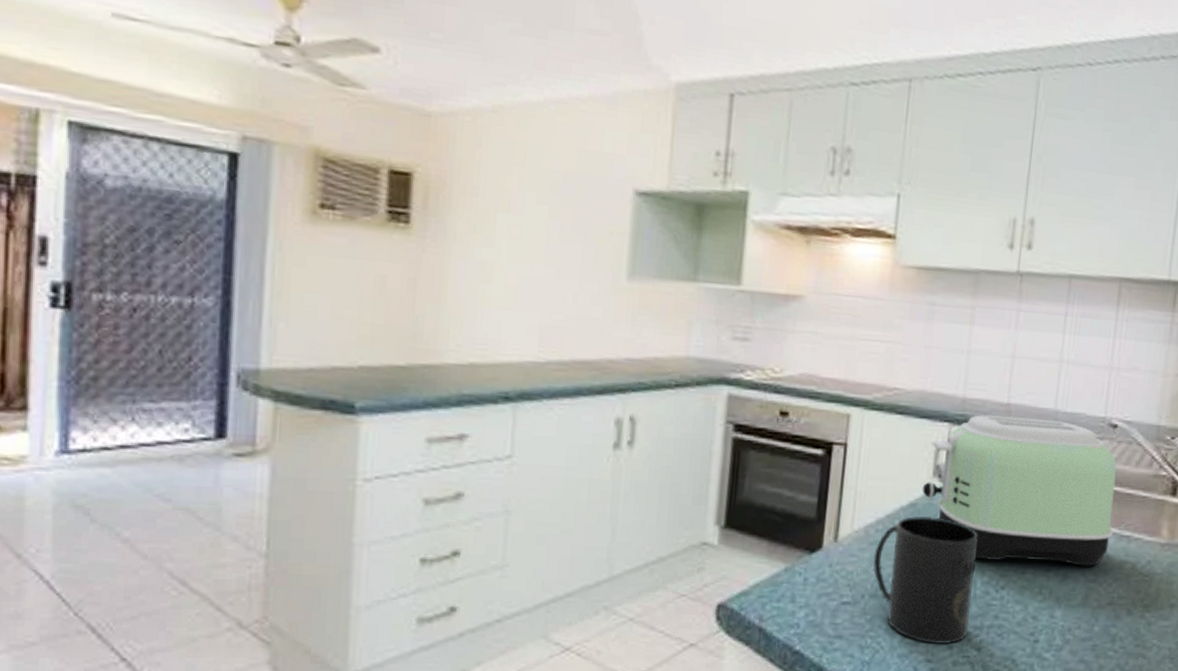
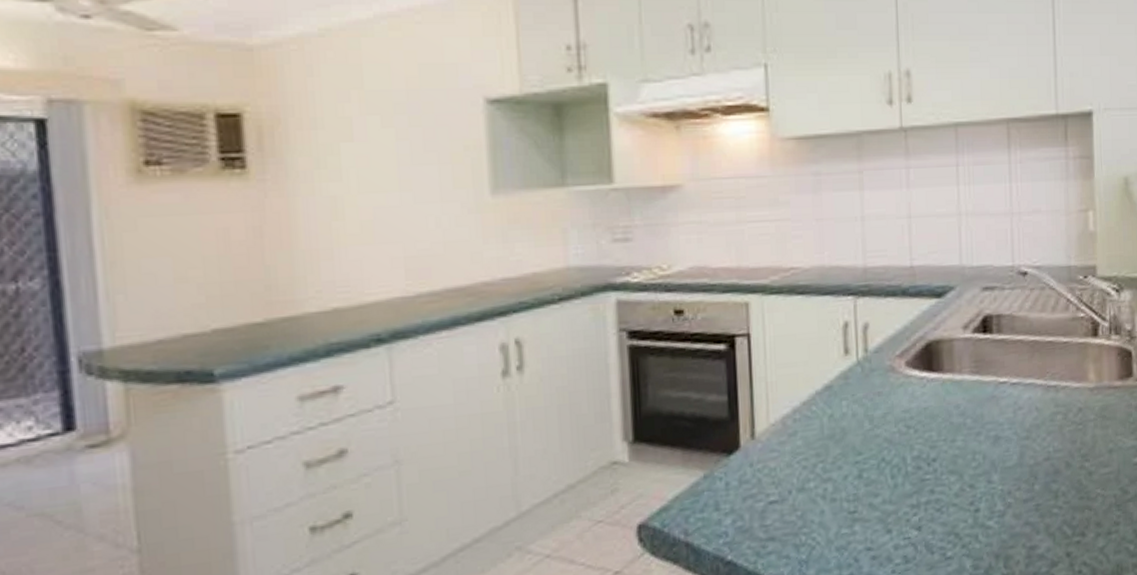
mug: present [873,516,978,645] -> none [795,396,905,531]
toaster: present [922,414,1117,566] -> none [835,276,1039,435]

